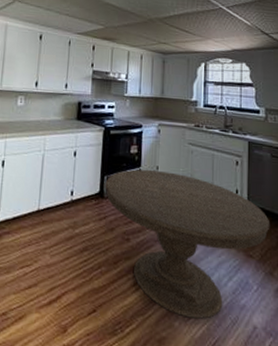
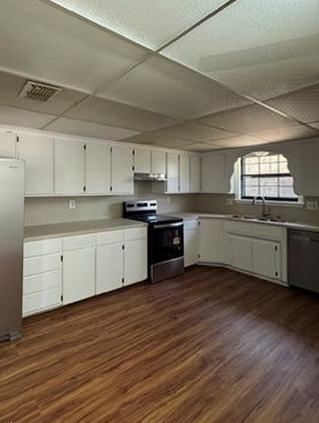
dining table: present [105,169,270,319] -> none [152,258,310,383]

